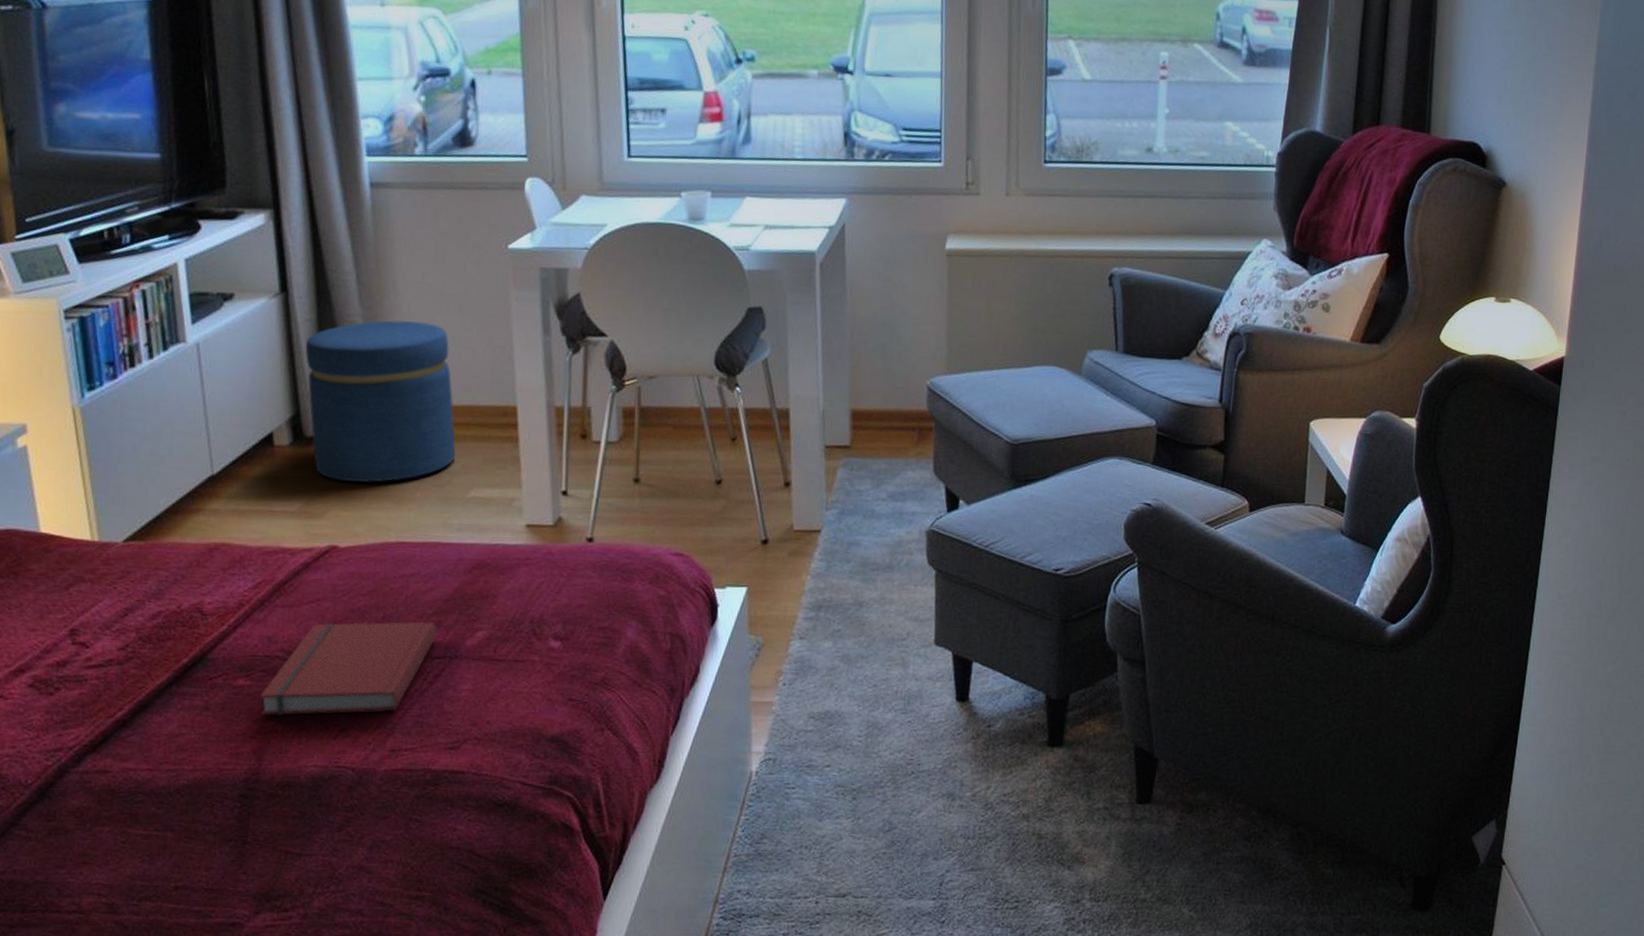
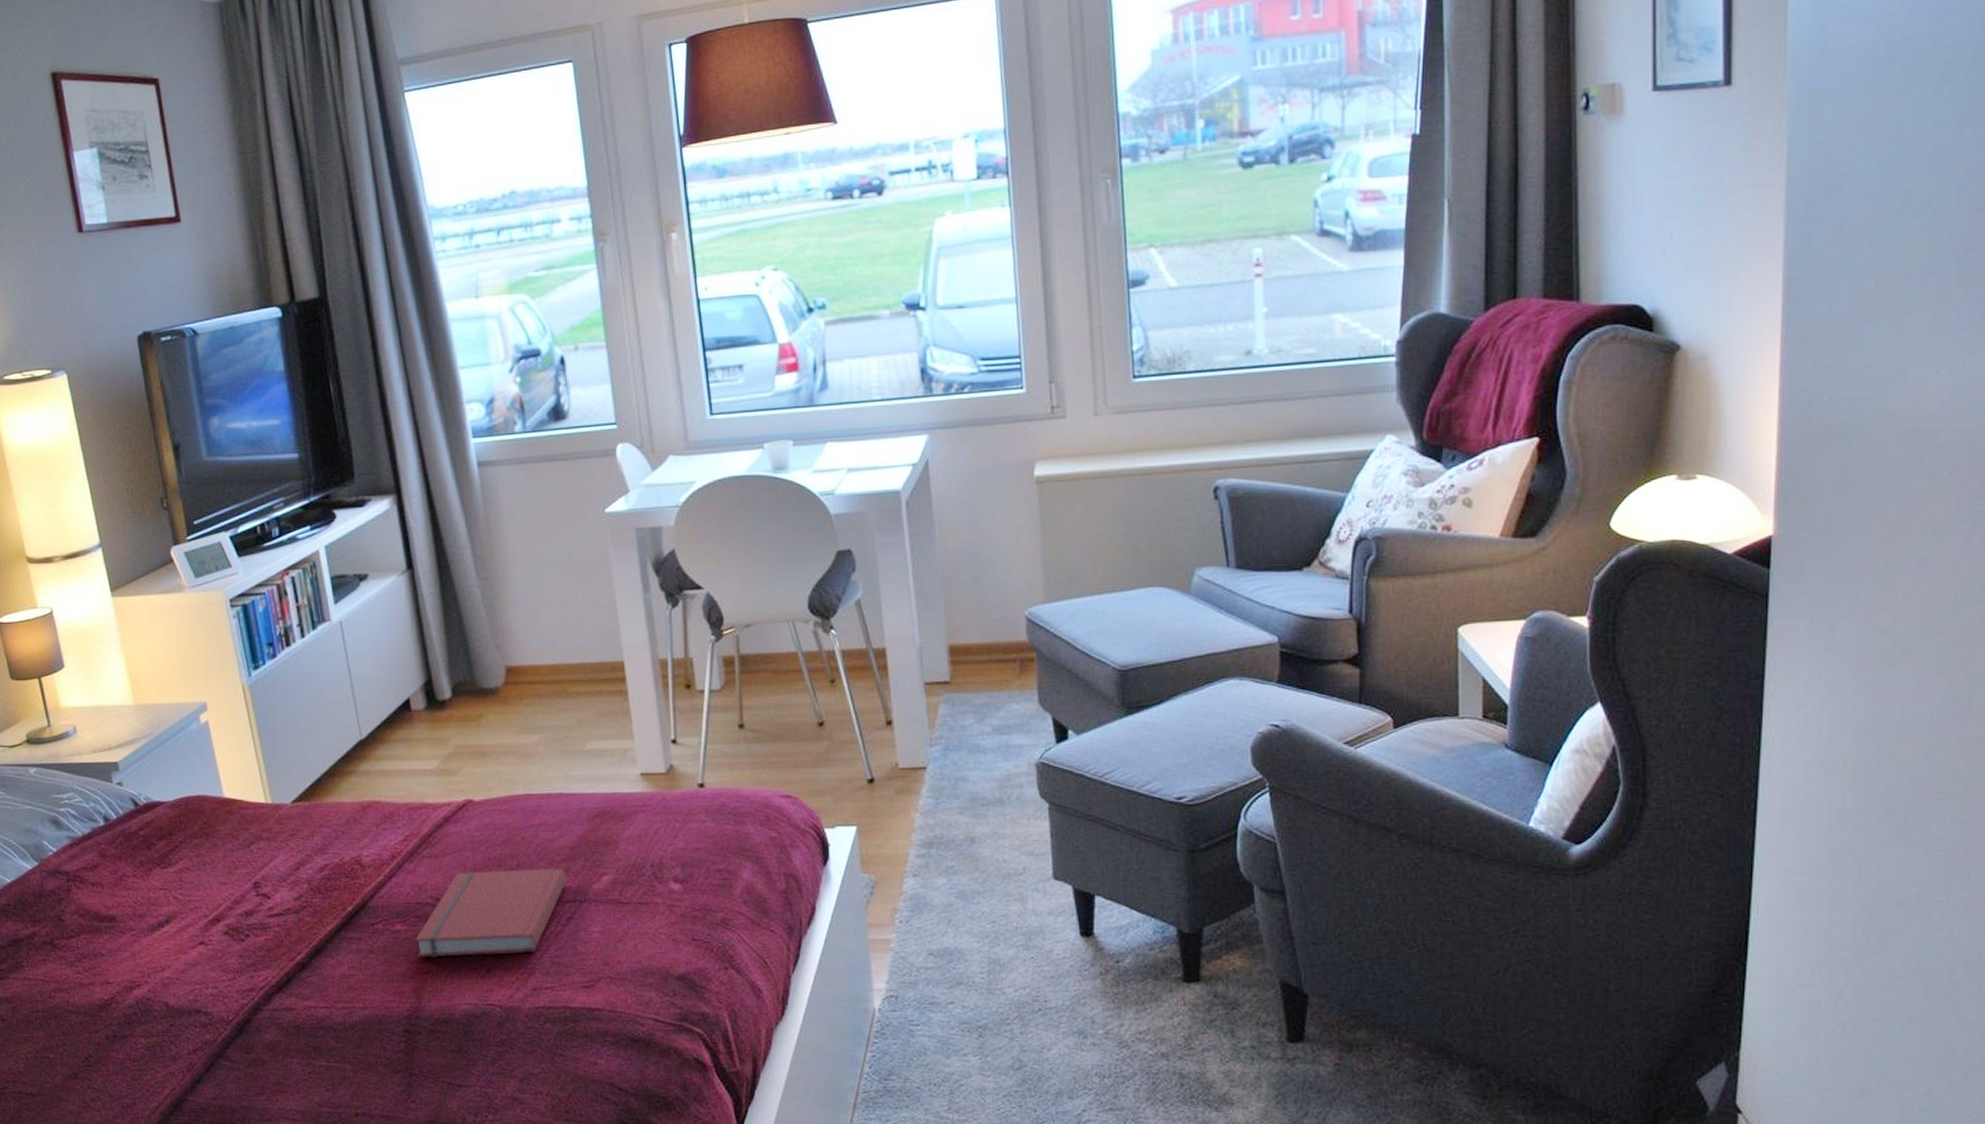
ottoman: present [305,320,456,483] -> none [432,587,572,740]

